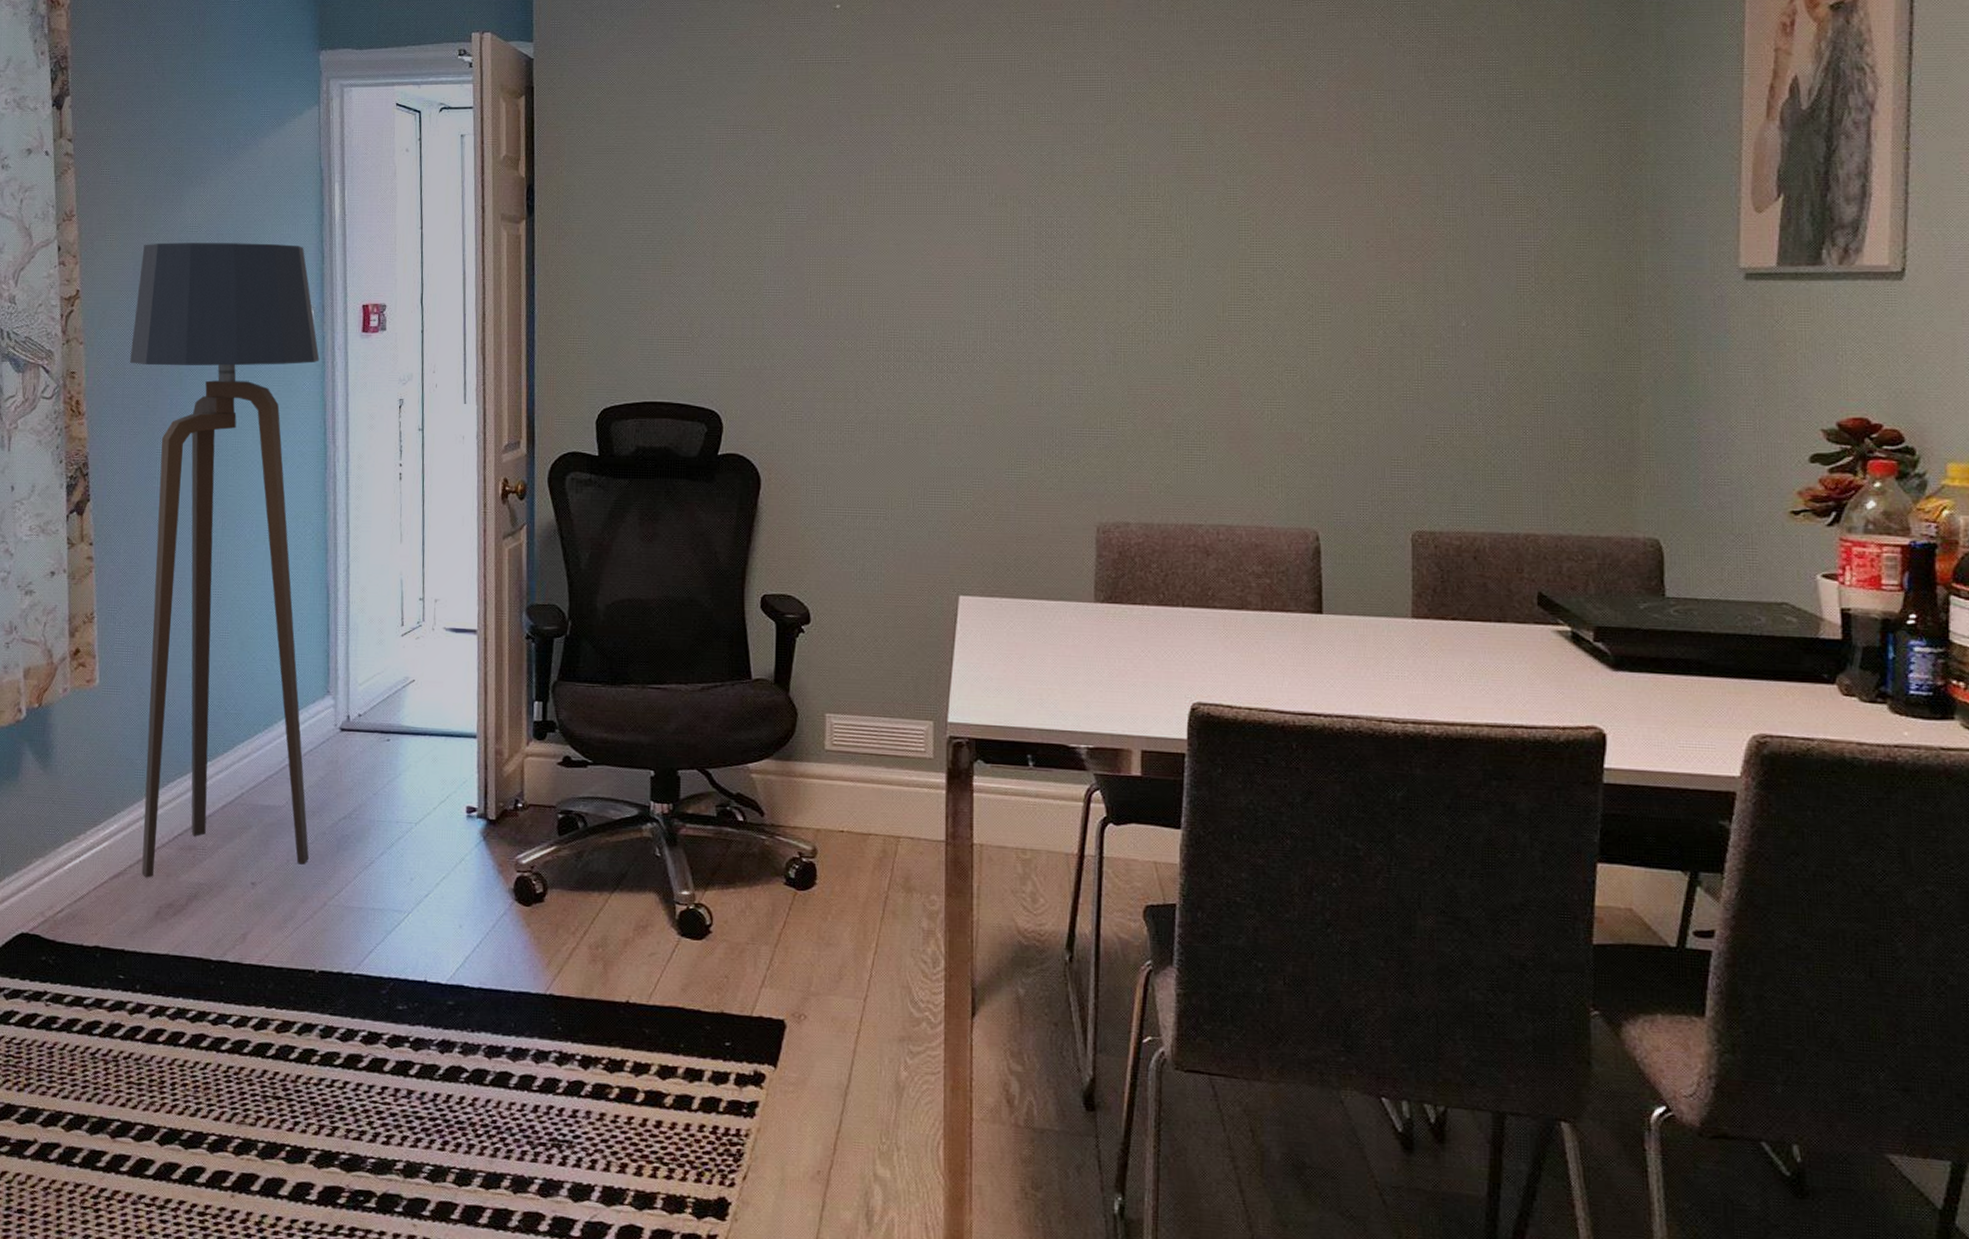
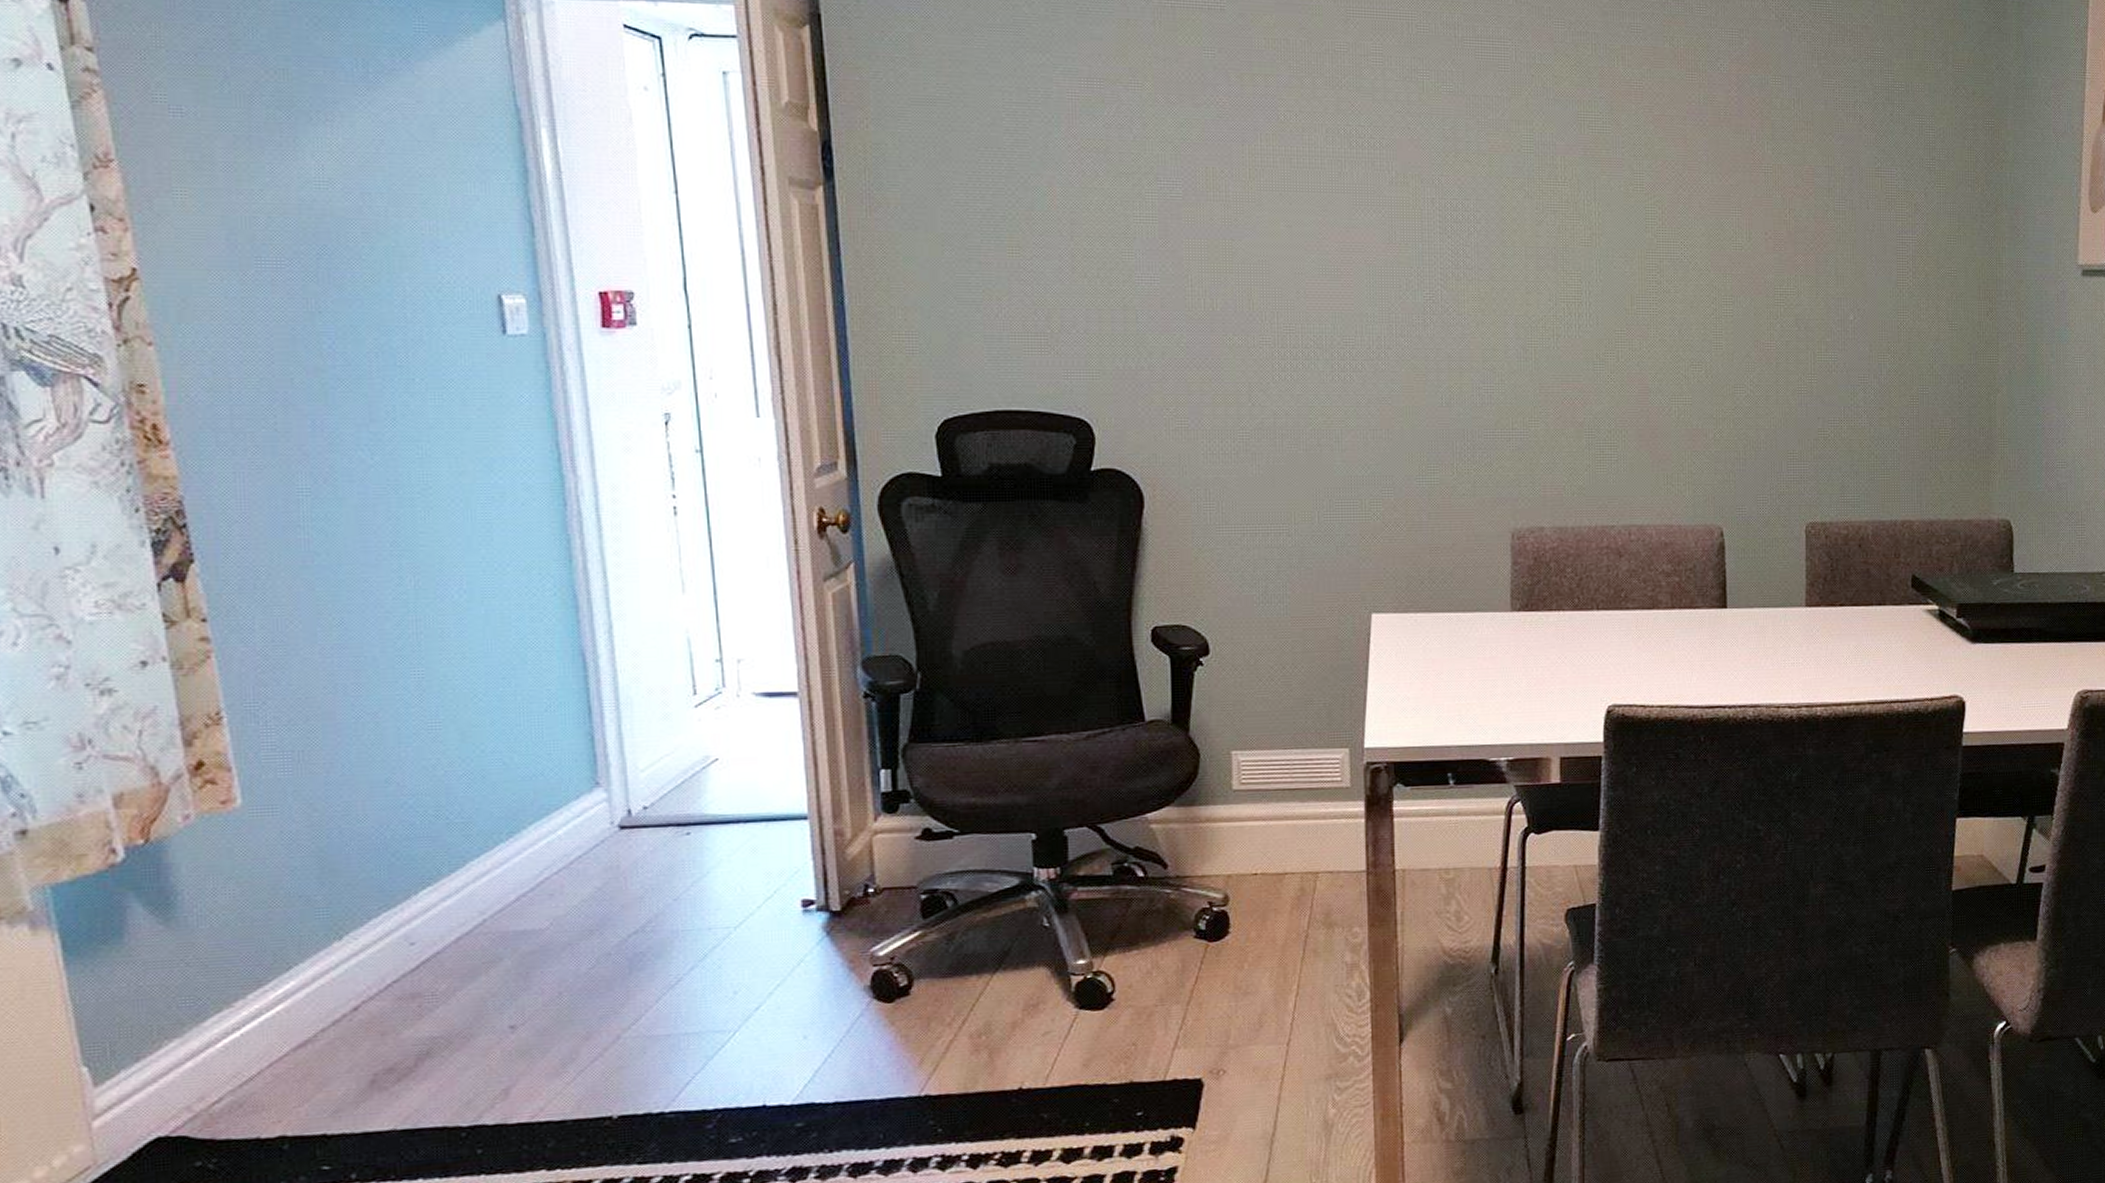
floor lamp: present [130,243,320,878] -> none [236,203,590,1042]

